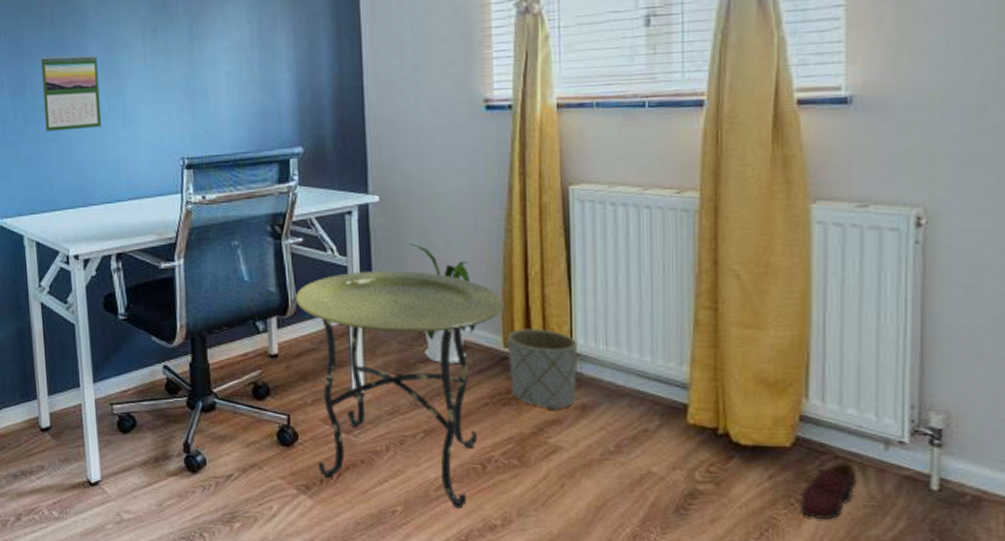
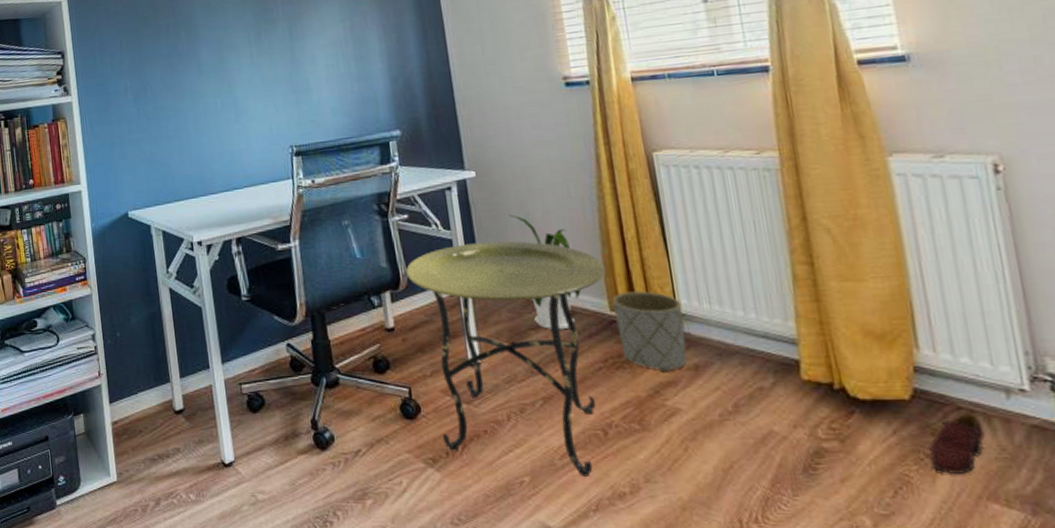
calendar: present [40,54,102,132] -> none [158,57,216,129]

